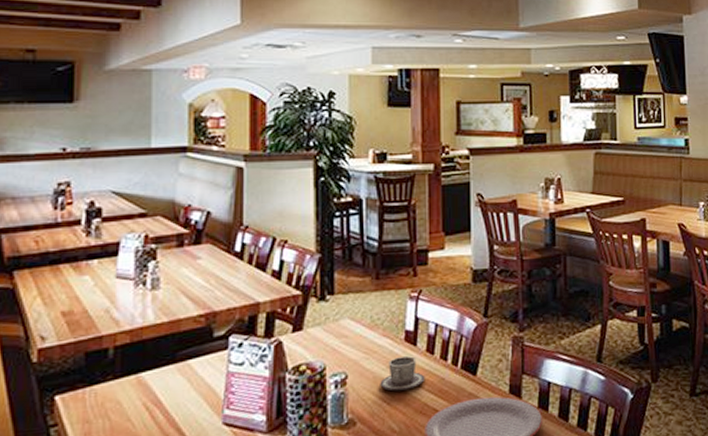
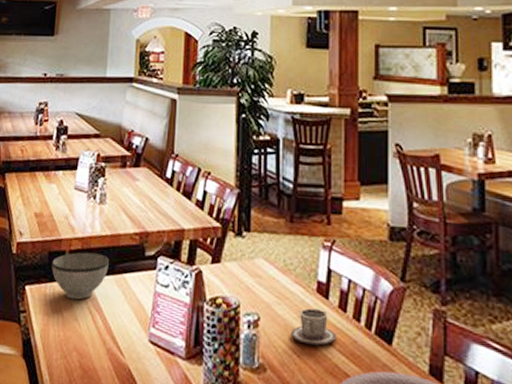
bowl: none [91,344,168,400] -> present [52,252,109,300]

